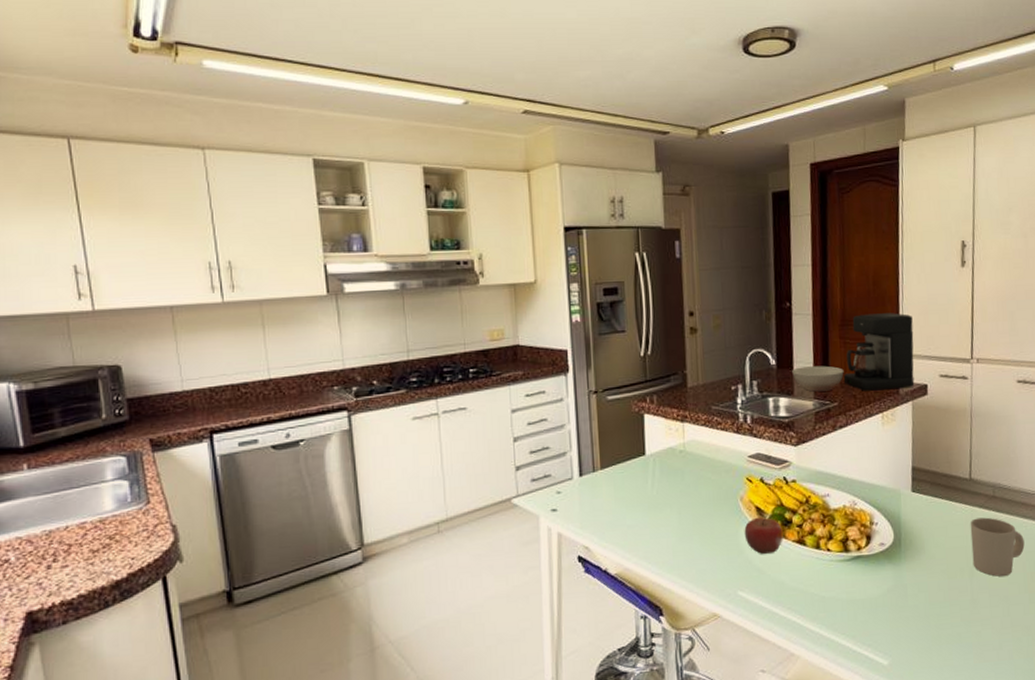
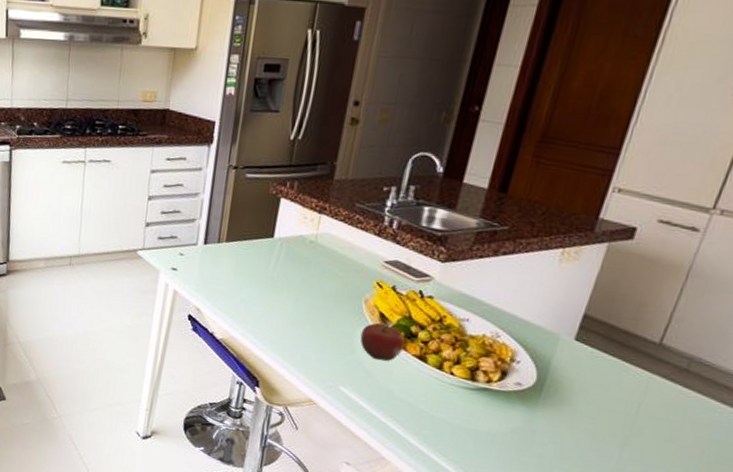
bowl: present [792,365,844,392] -> none [459,180,528,212]
coffee maker: present [843,313,915,391] -> none [523,133,643,227]
mug: present [970,517,1025,577] -> none [630,387,713,457]

